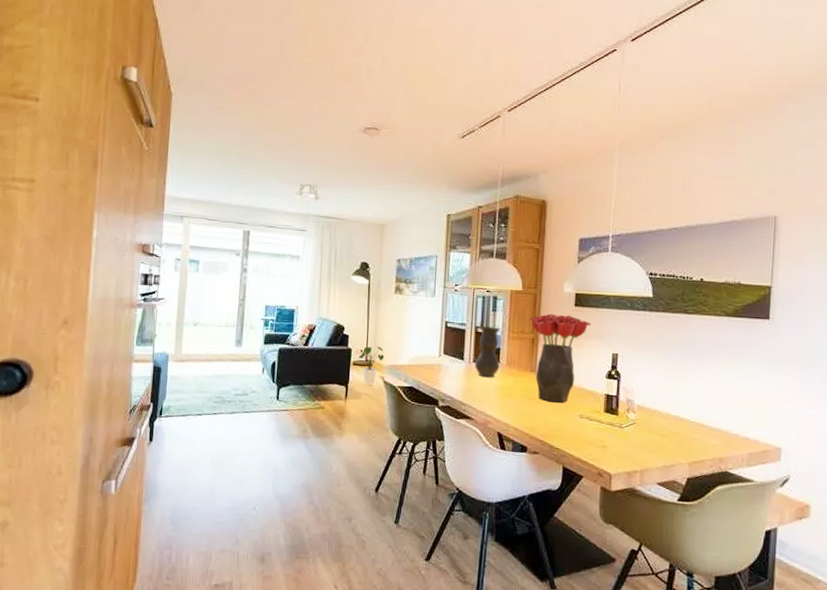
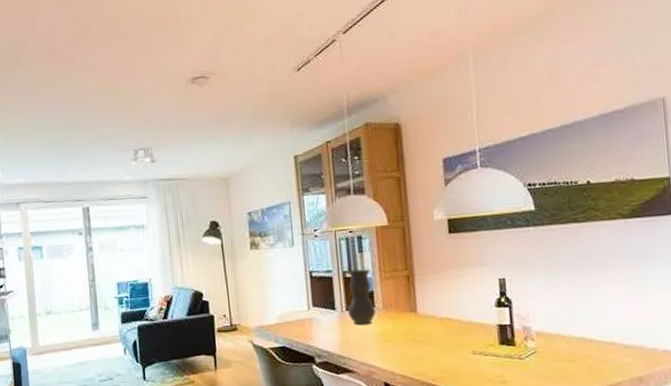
house plant: present [359,346,384,386] -> none [222,308,250,353]
bouquet: present [529,313,592,404] -> none [400,244,471,342]

